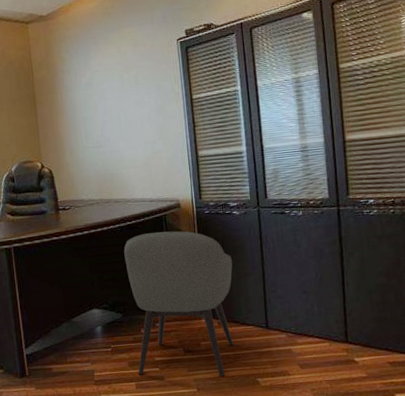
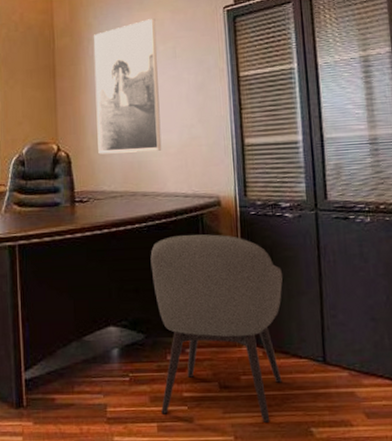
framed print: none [67,51,130,169] -> present [93,19,162,154]

